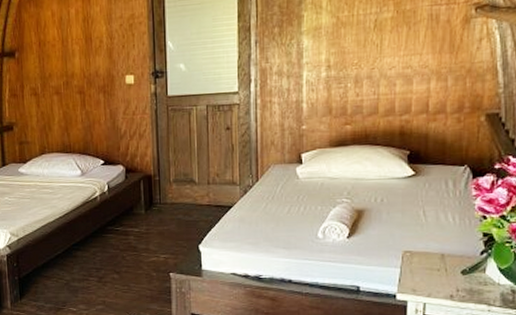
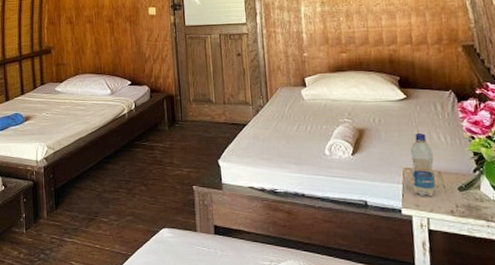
bottle: none [411,213,438,281] -> present [410,133,436,197]

